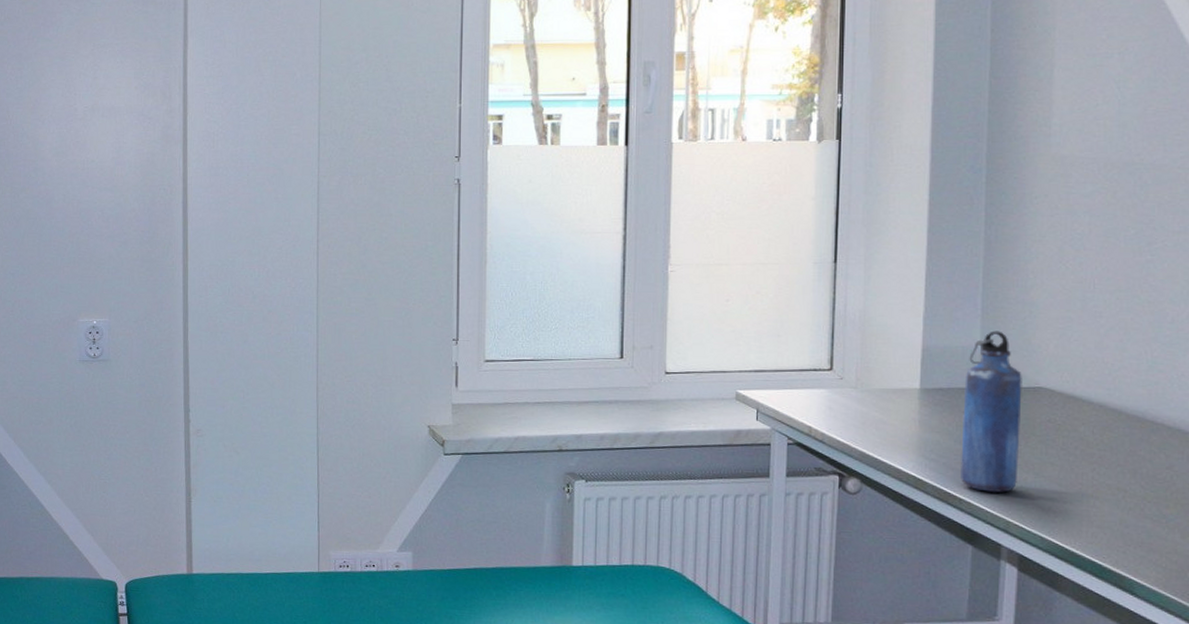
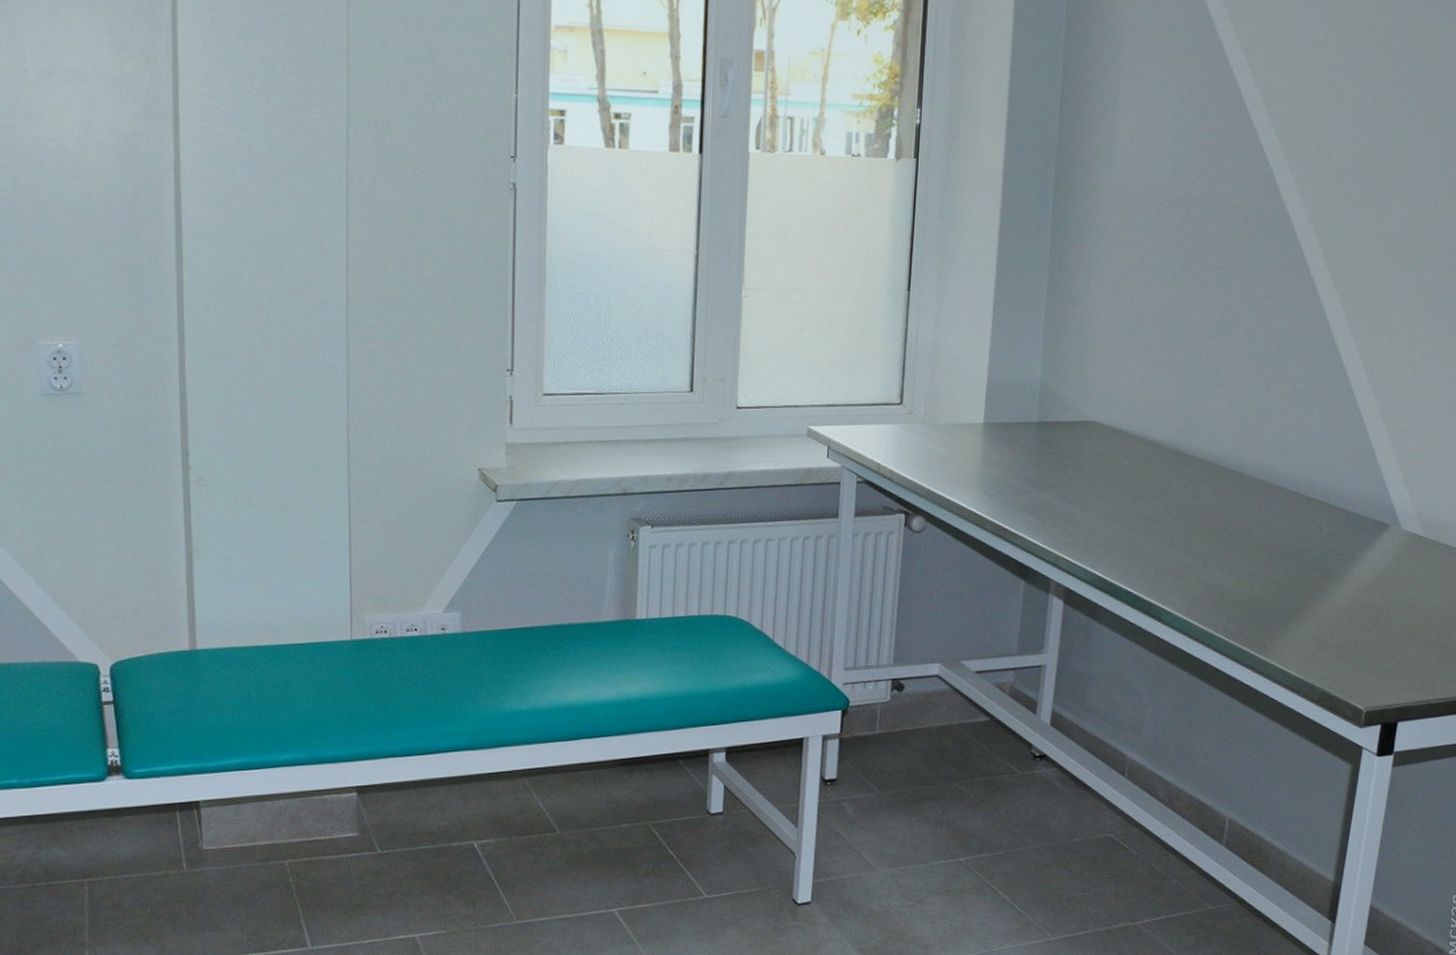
water bottle: present [961,330,1022,494] -> none [1017,364,1076,528]

